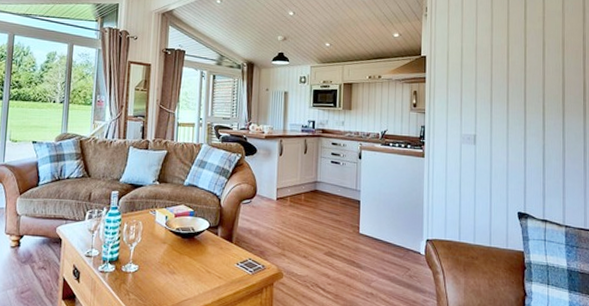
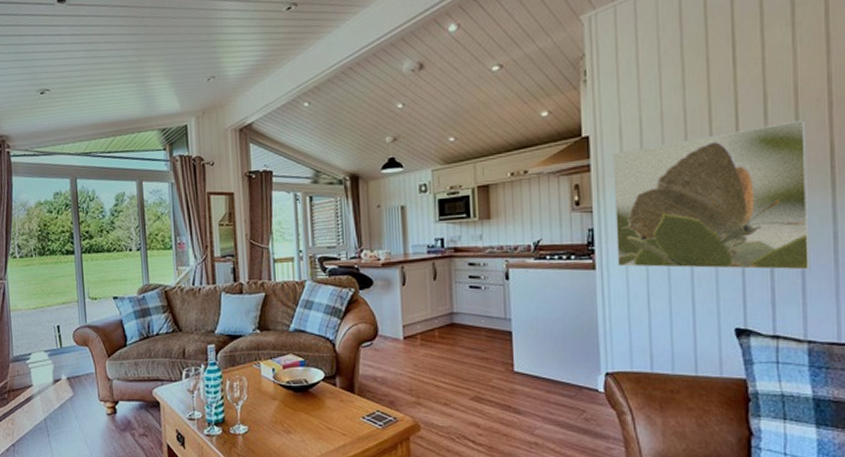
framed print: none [440,64,569,173] -> present [612,120,811,270]

